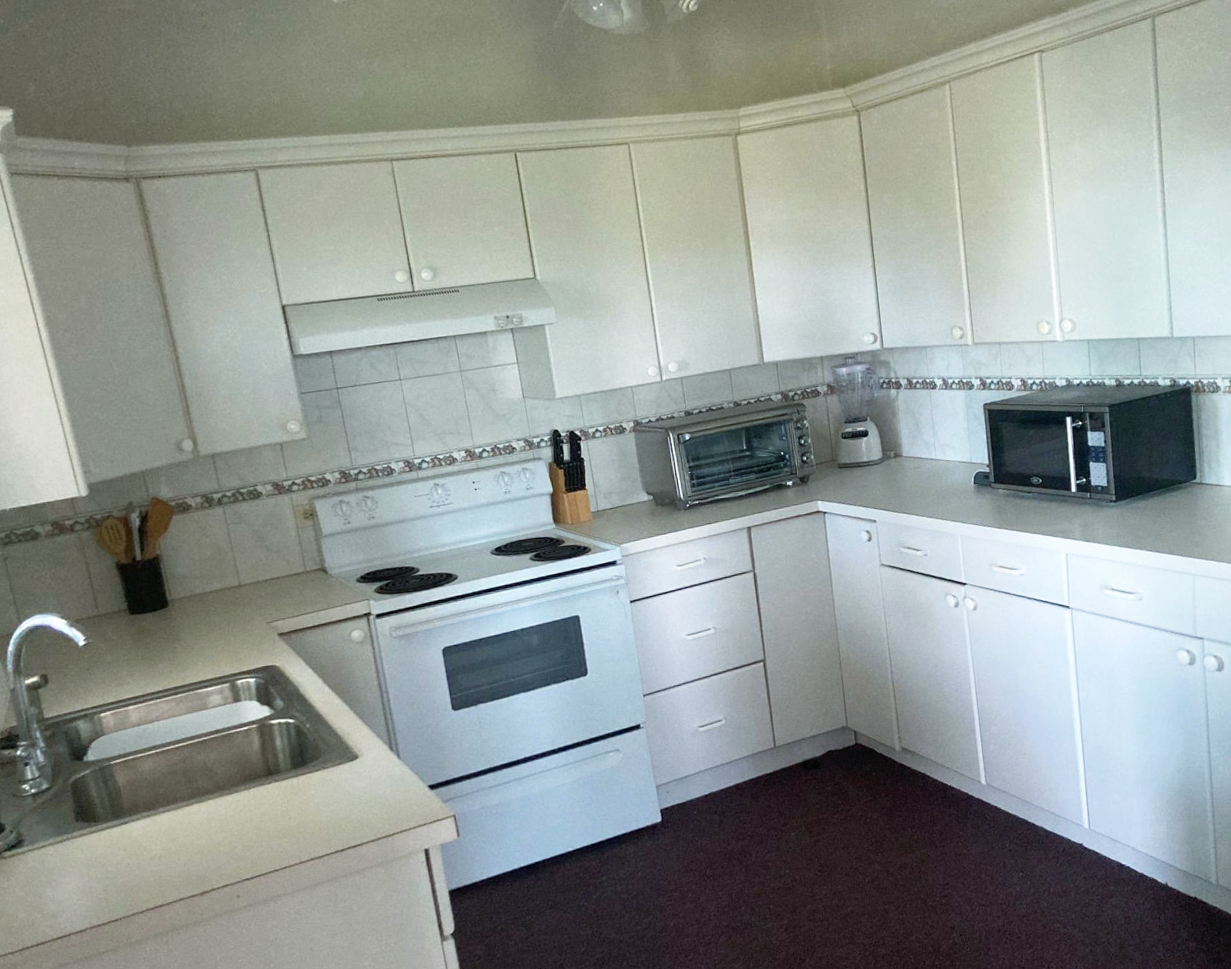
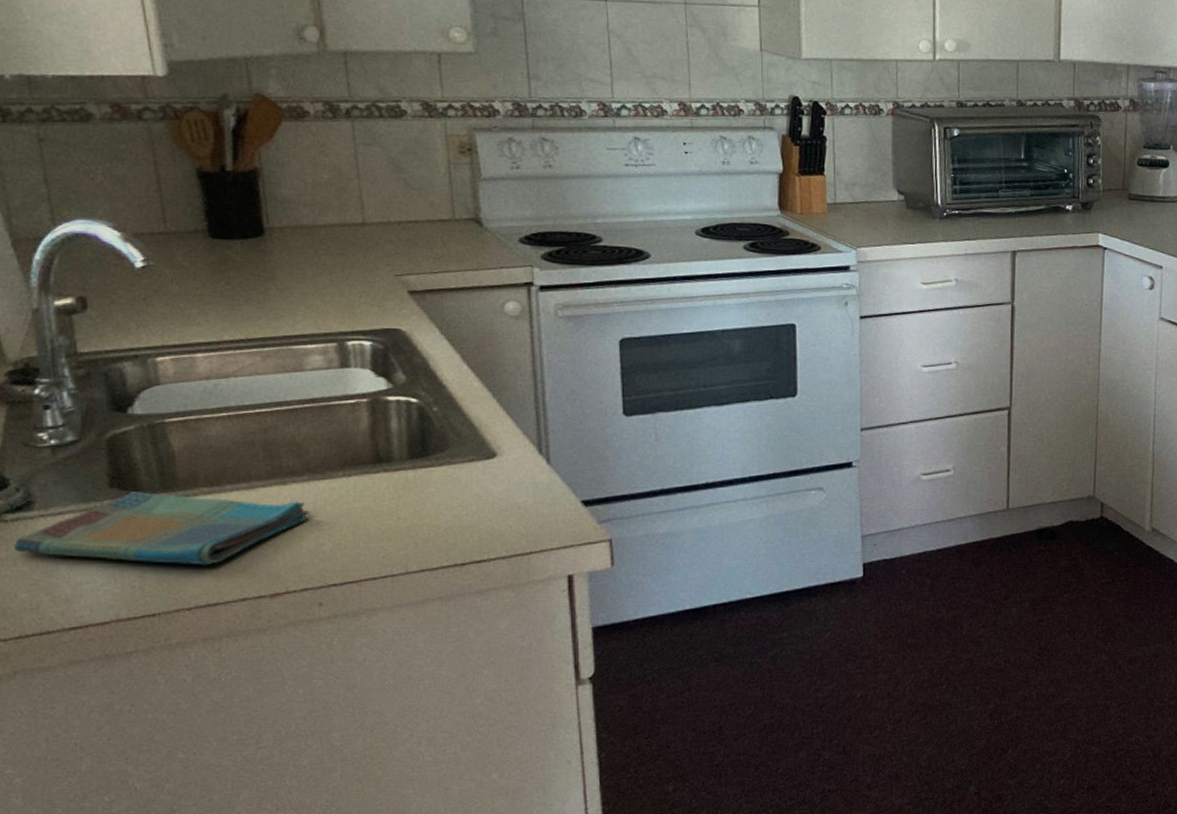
dish towel: none [12,814,223,882] -> present [14,492,310,566]

